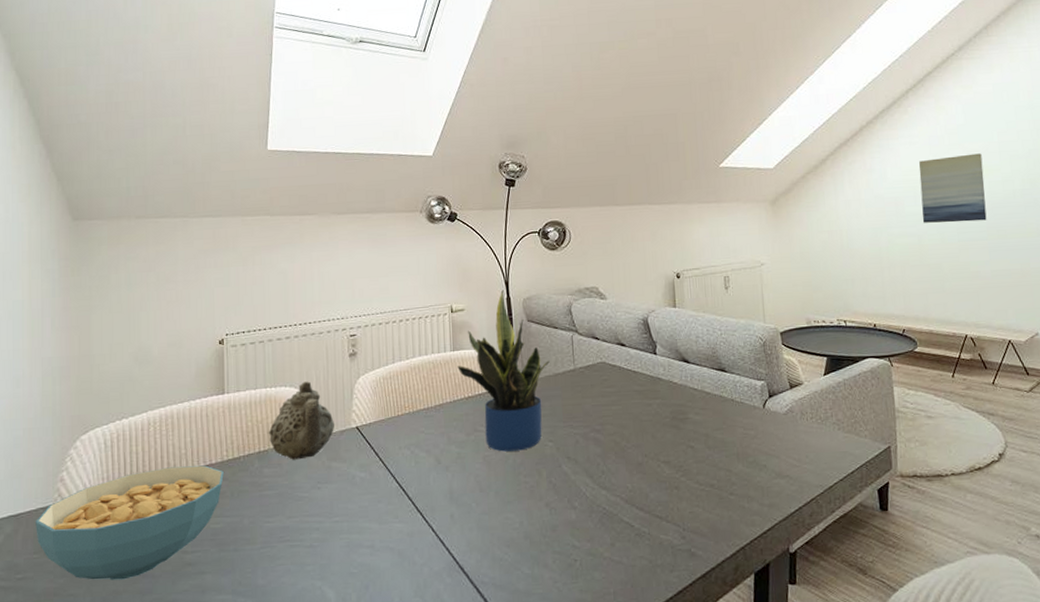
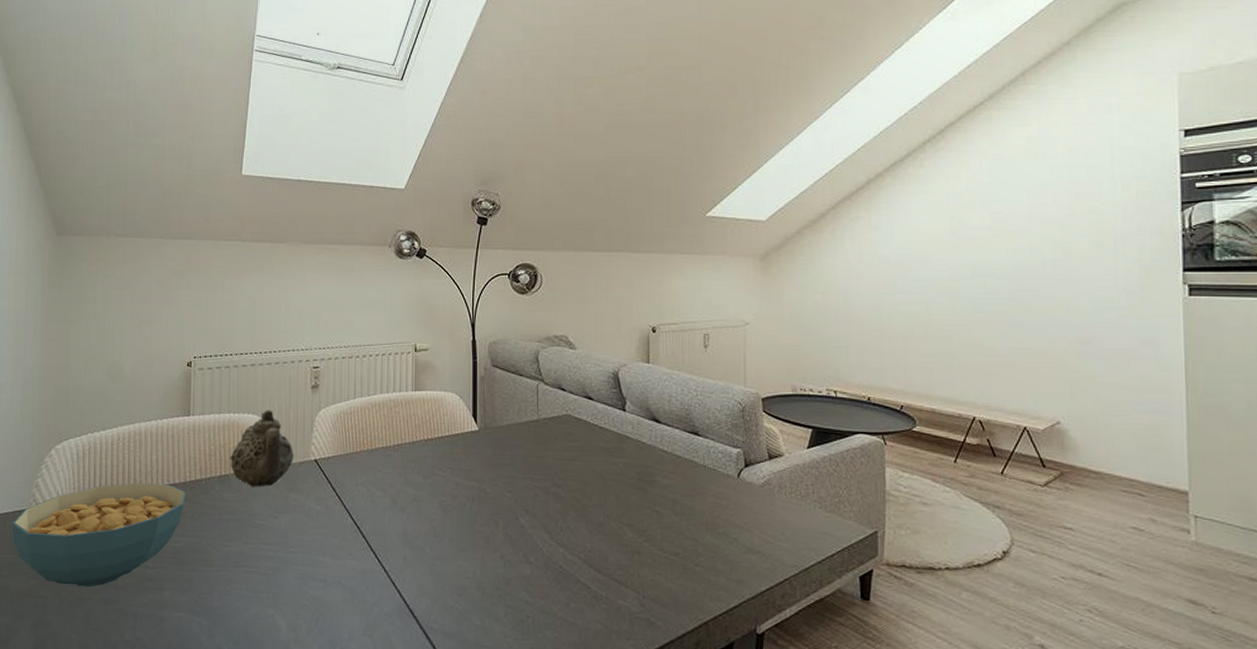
potted plant: present [457,290,550,452] -> none [418,332,513,499]
wall art: present [919,153,987,223] -> none [932,216,1009,292]

